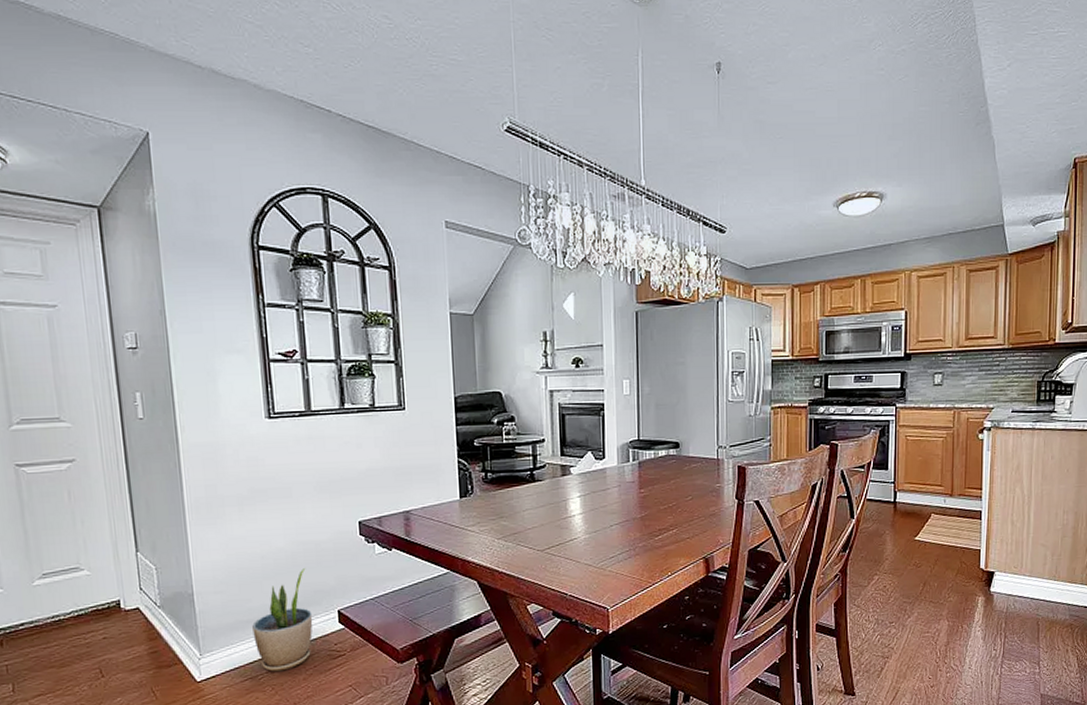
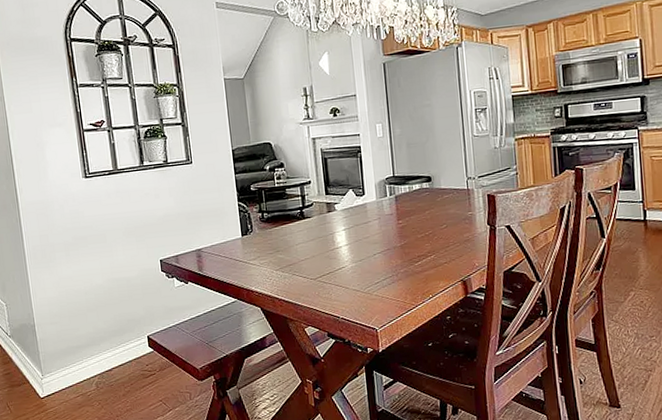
potted plant: present [252,568,313,672] -> none [81,301,128,389]

